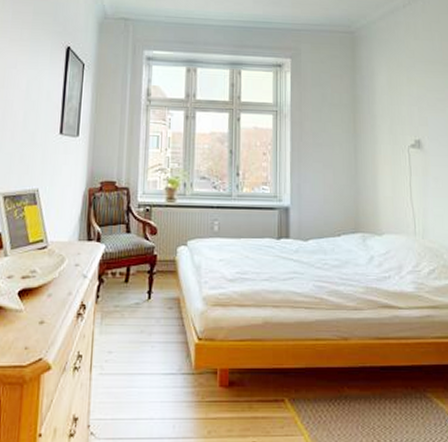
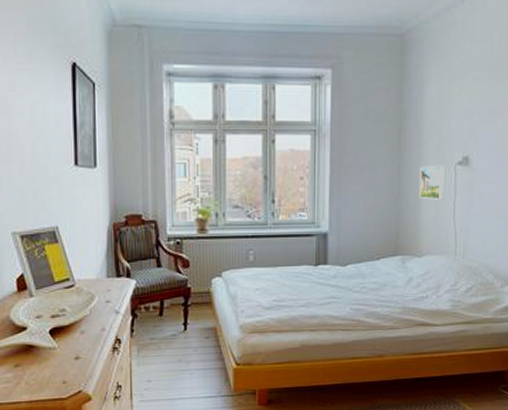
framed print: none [375,147,400,180] -> present [418,166,445,200]

